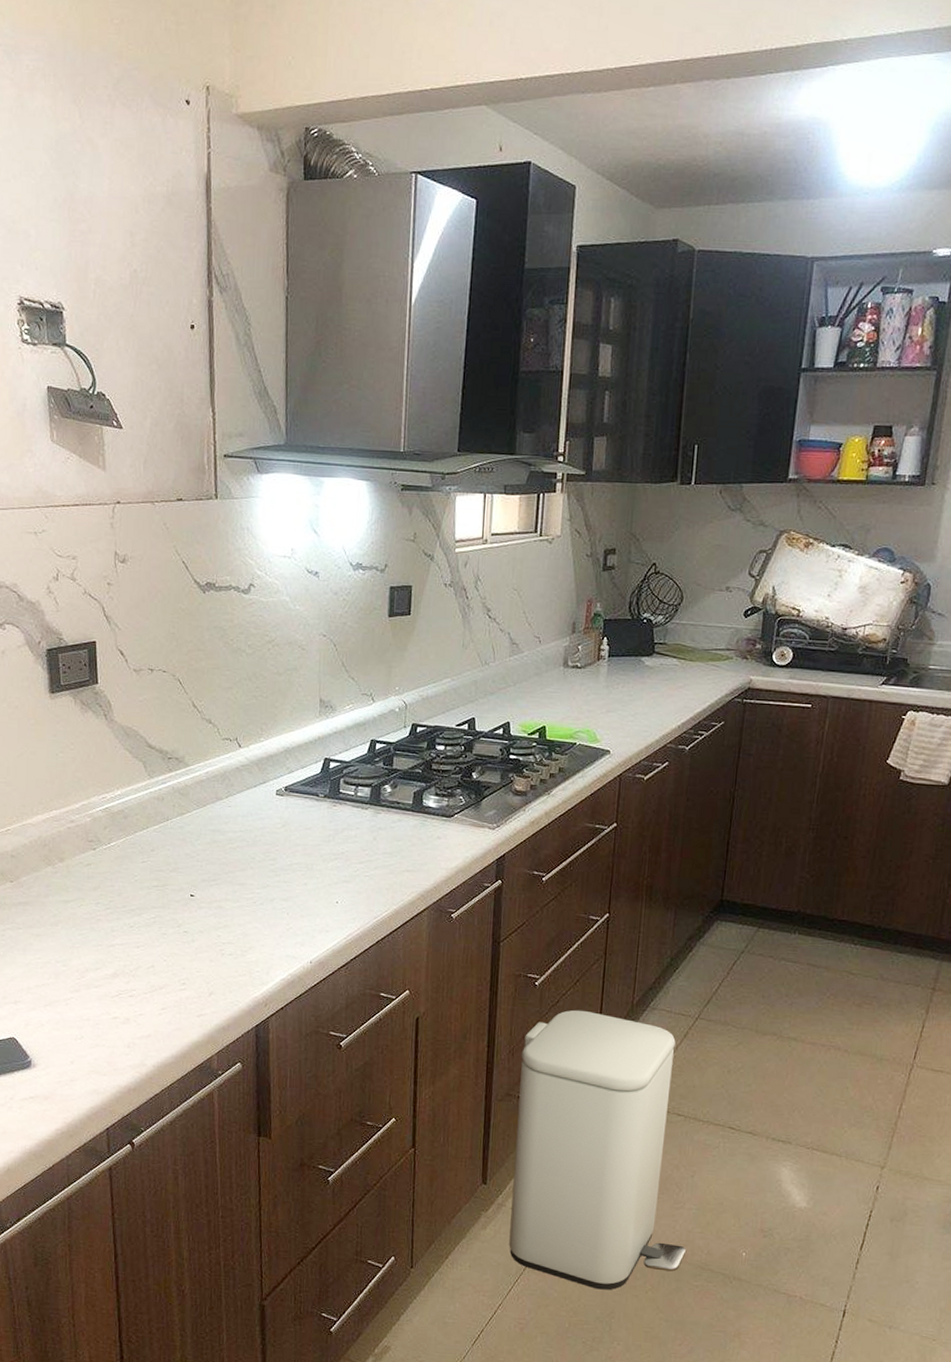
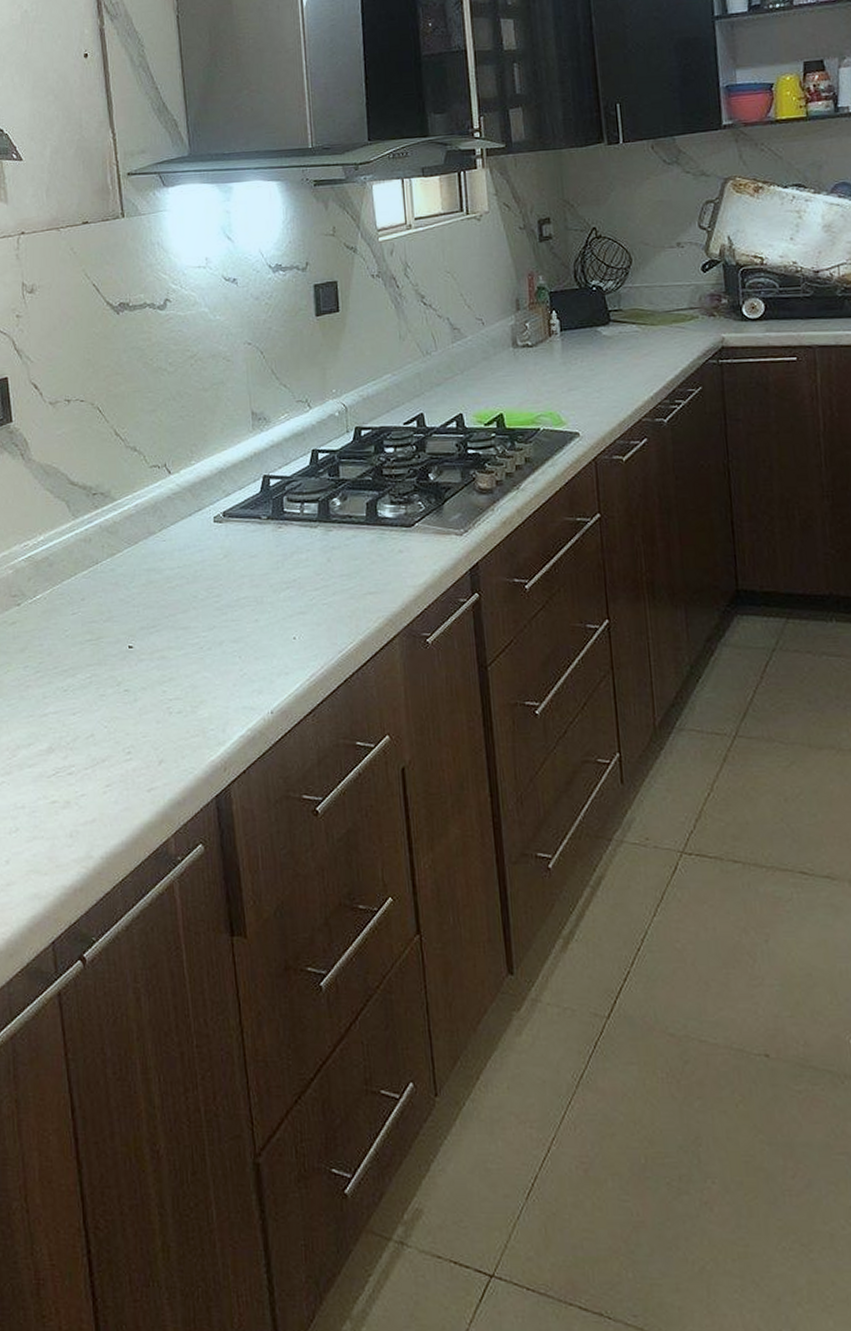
pedal bin: present [509,1010,687,1290] -> none [531,739,778,1107]

